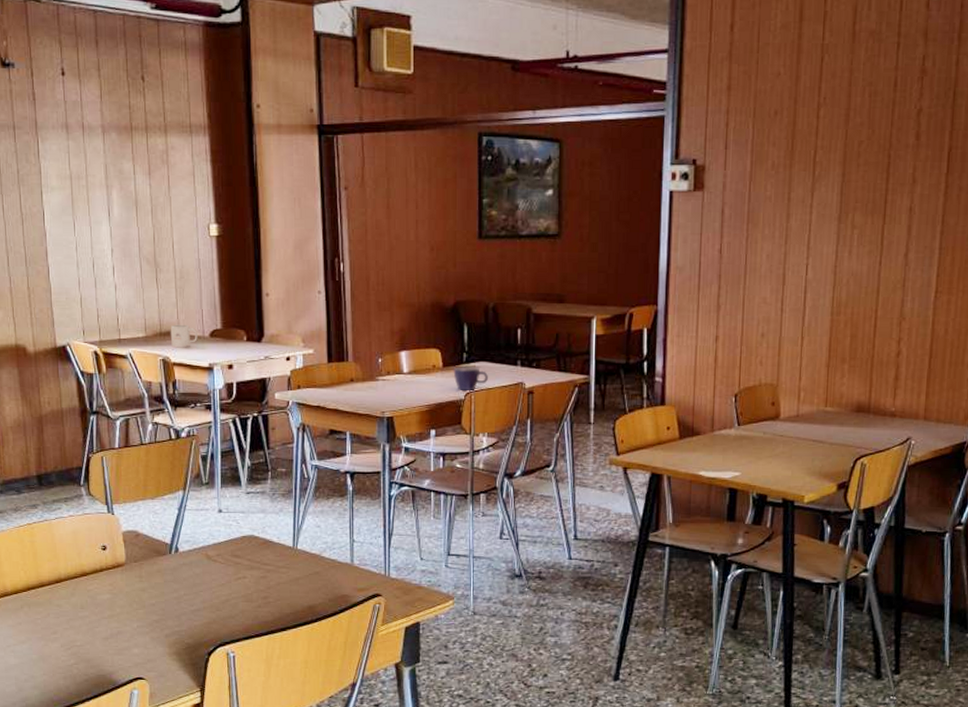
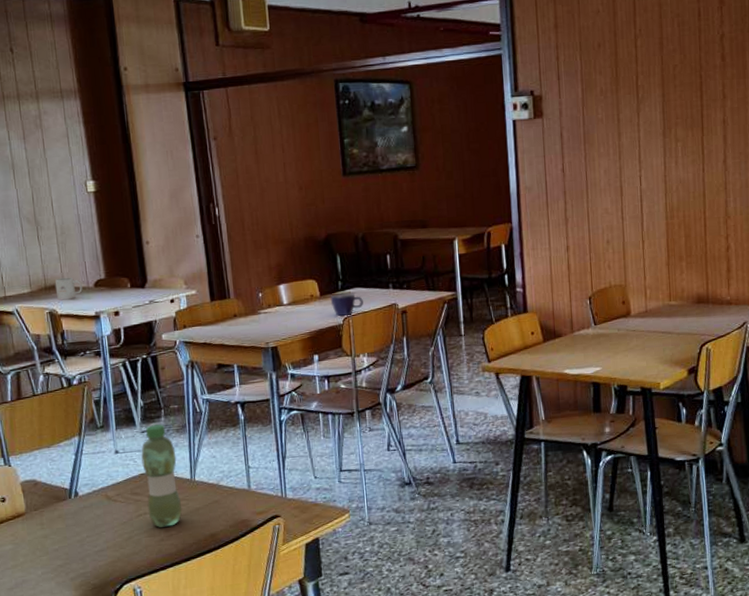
water bottle: none [245,487,282,593] -> present [141,424,182,528]

